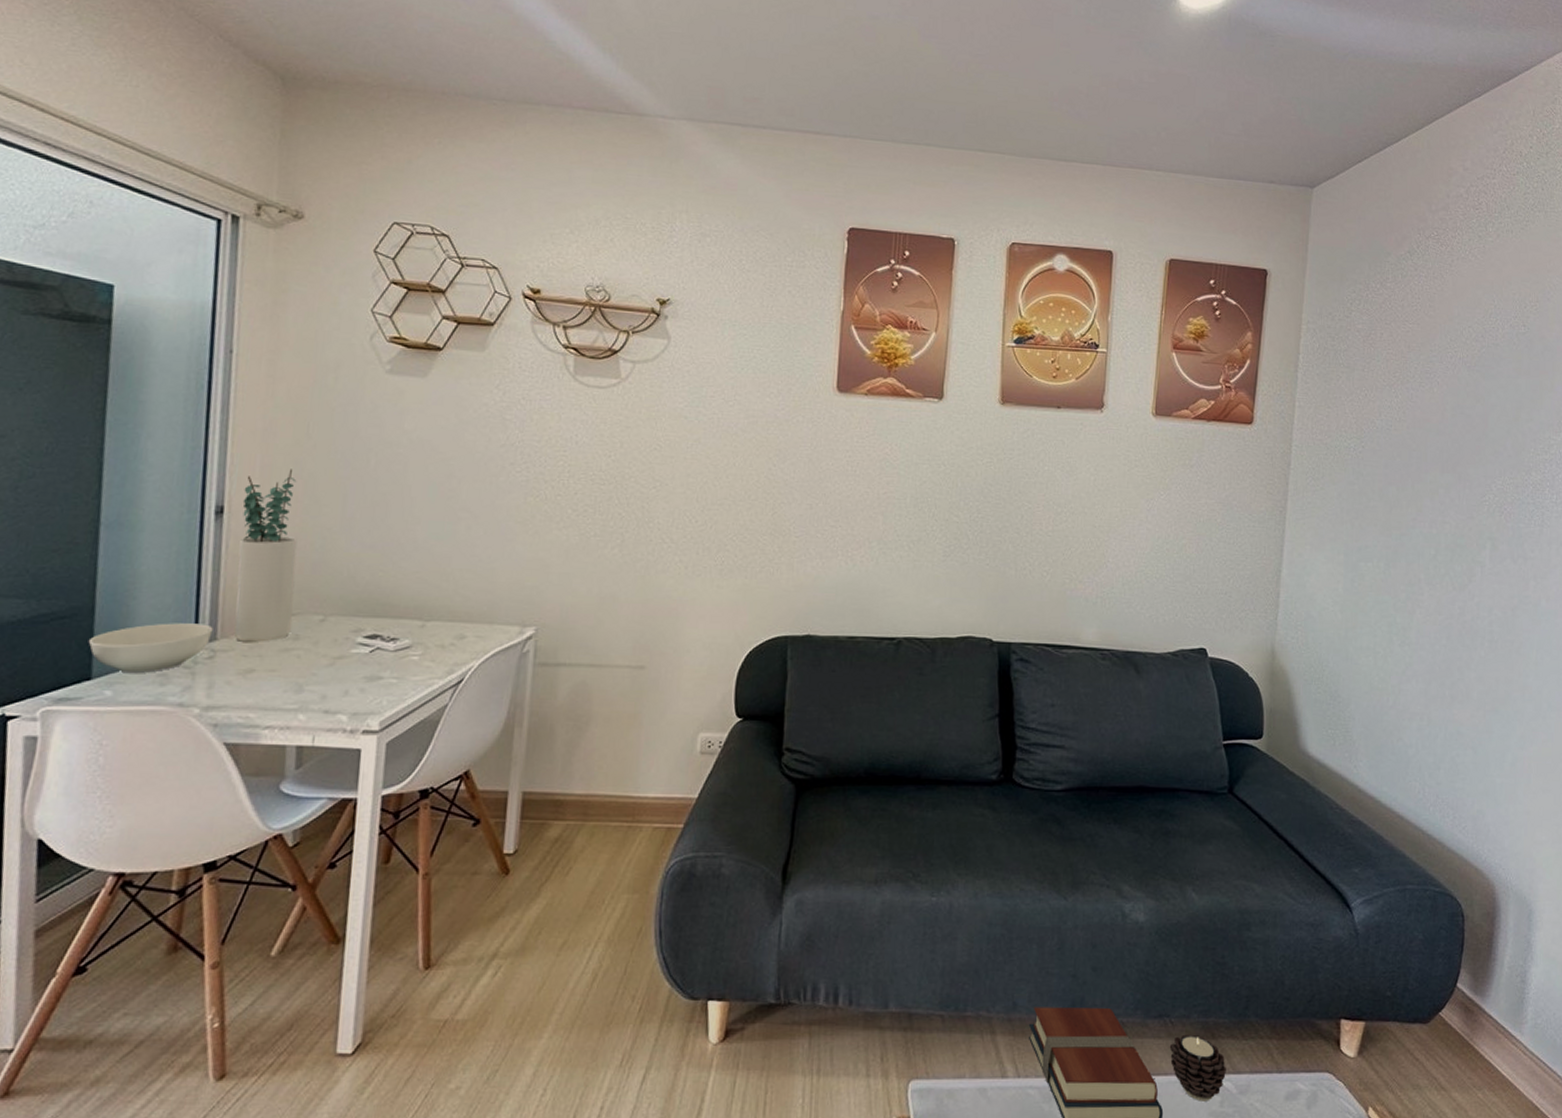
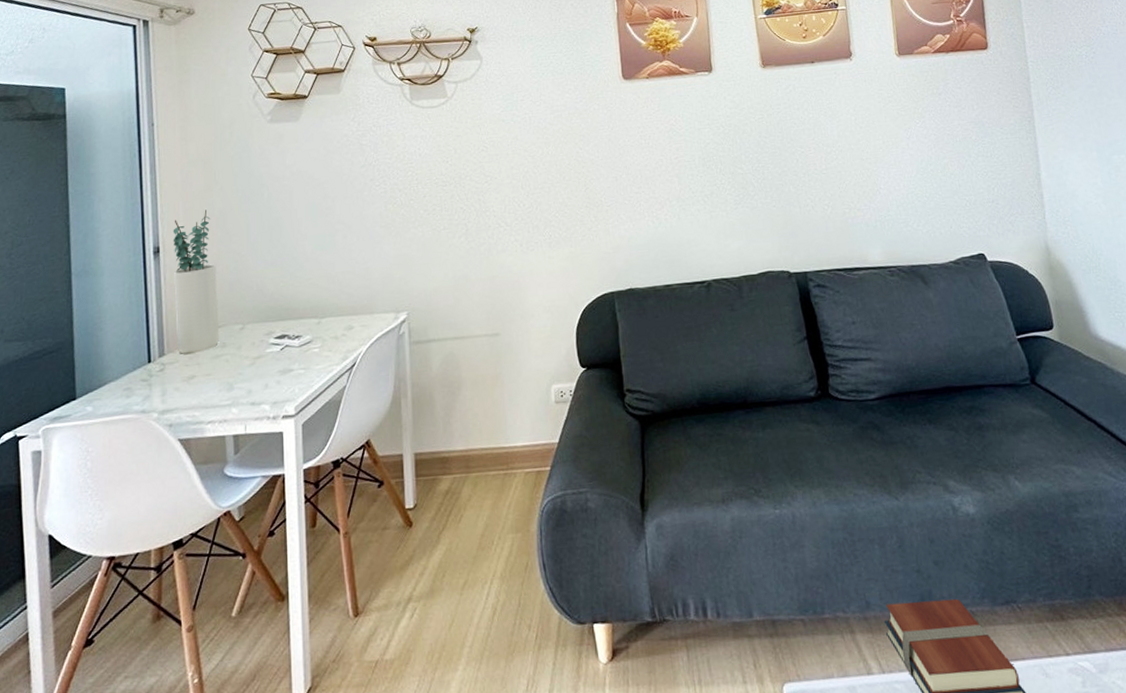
bowl: present [88,623,213,674] -> none [71,343,161,391]
candle: present [1169,1034,1226,1101] -> none [1021,618,1083,684]

